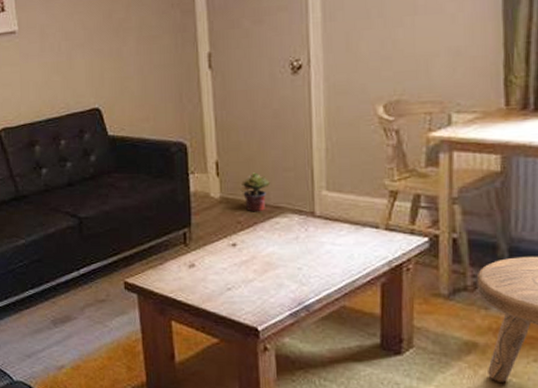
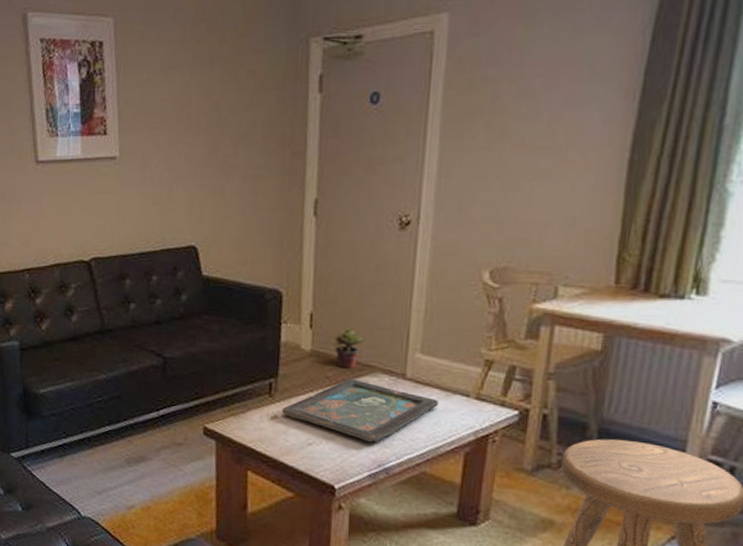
decorative tray: none [198,221,350,282] -> present [281,378,439,443]

